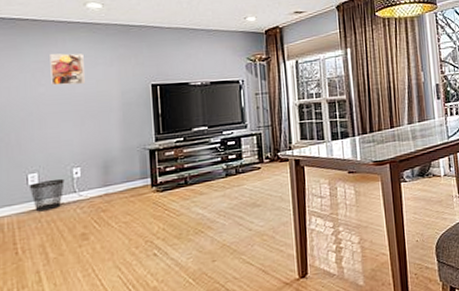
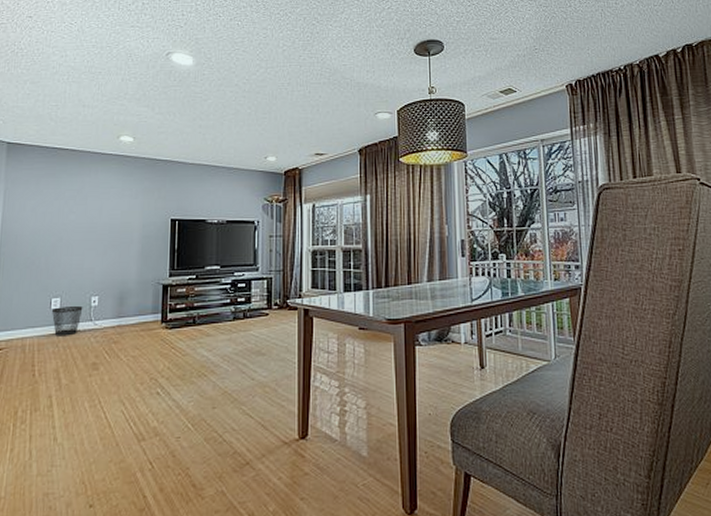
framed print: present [50,53,85,86] -> none [81,183,112,214]

